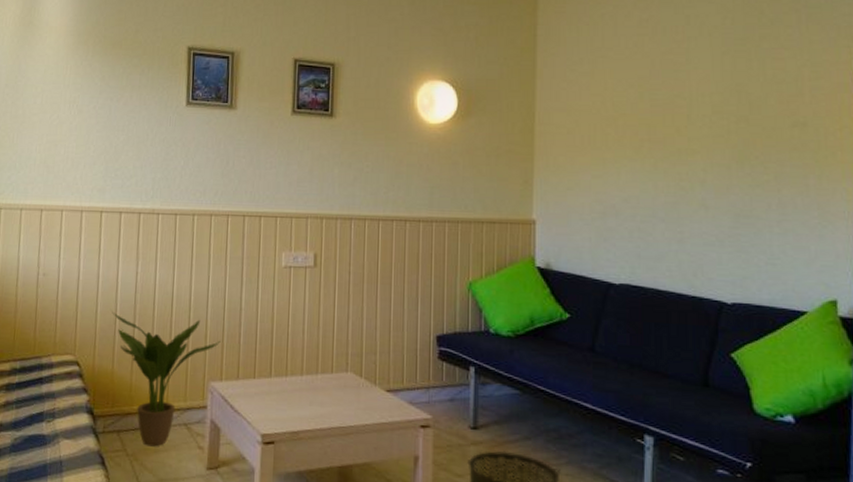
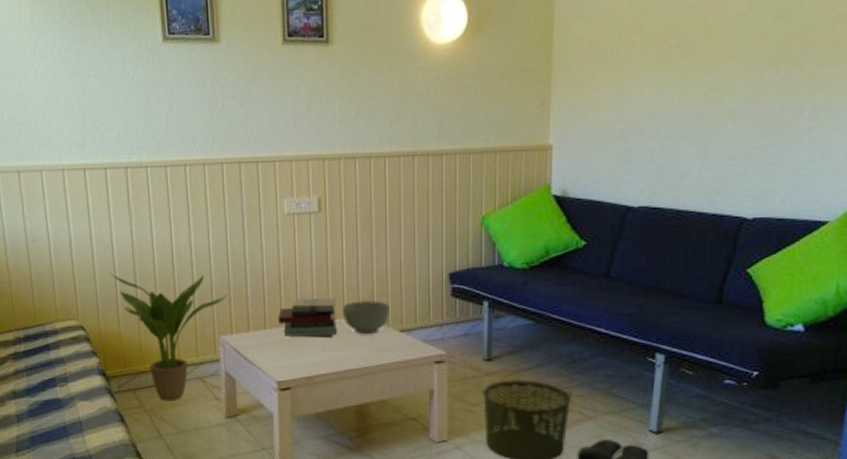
books: none [268,350,326,392] -> present [278,298,338,338]
bowl: none [330,356,378,391] -> present [342,299,391,333]

